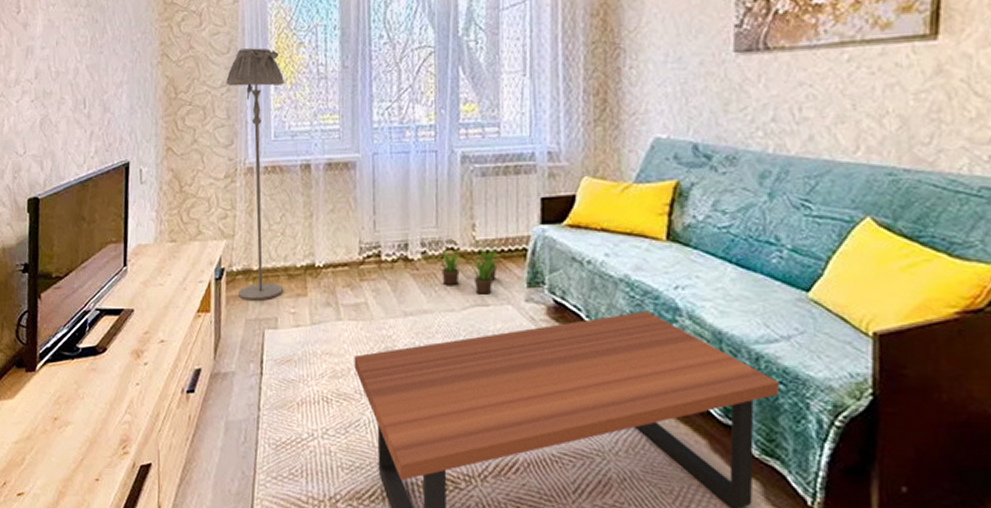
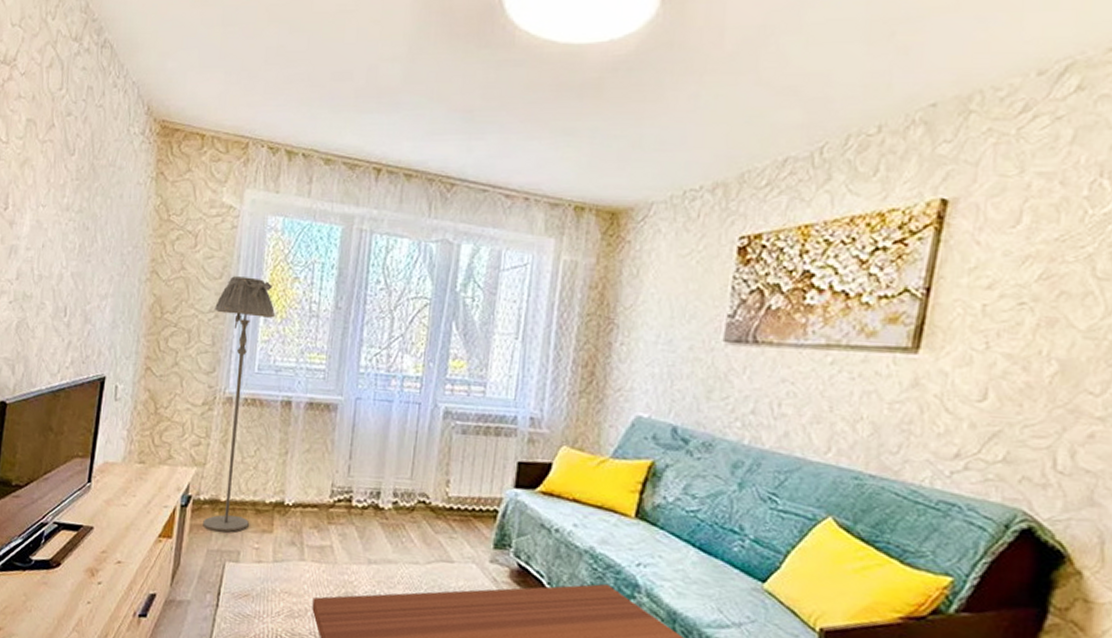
plant: present [436,247,500,294] -> none [407,503,471,552]

